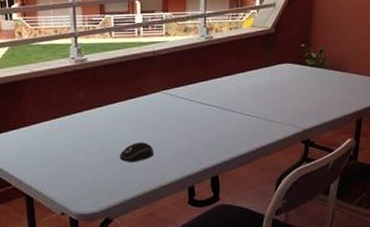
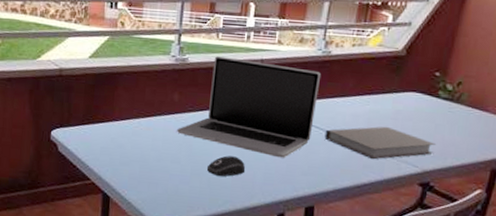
laptop: none [87,53,208,138] -> present [177,56,322,158]
notebook: none [218,96,311,127] -> present [324,126,437,160]

